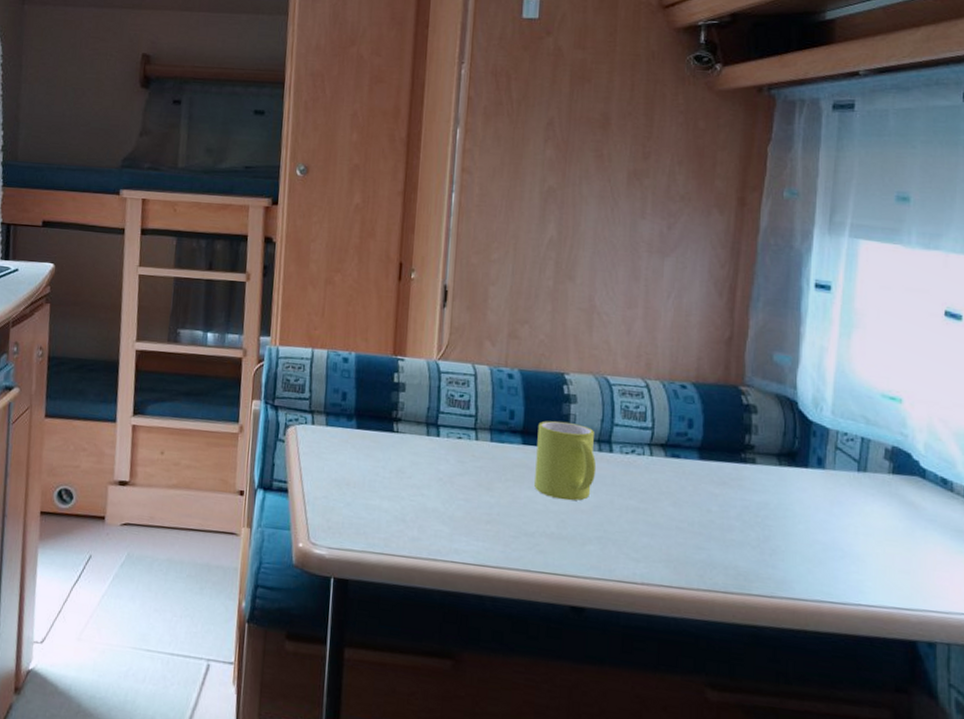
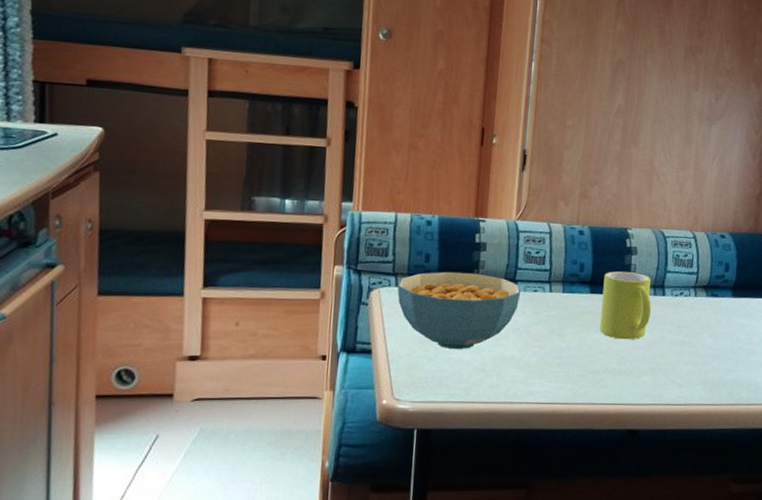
cereal bowl: none [313,411,444,497] -> present [397,271,521,350]

